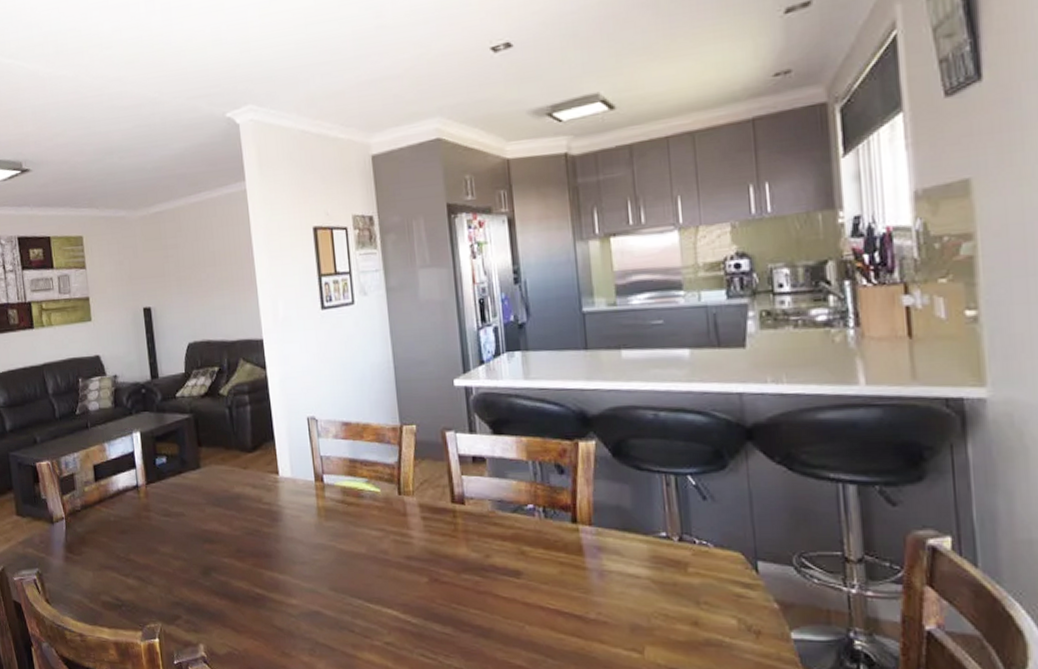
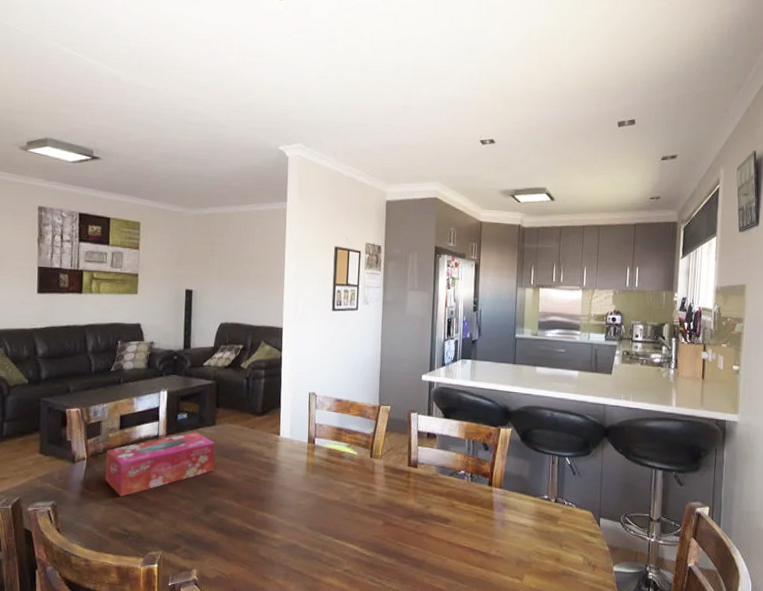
tissue box: none [84,477,207,560] -> present [105,431,215,497]

